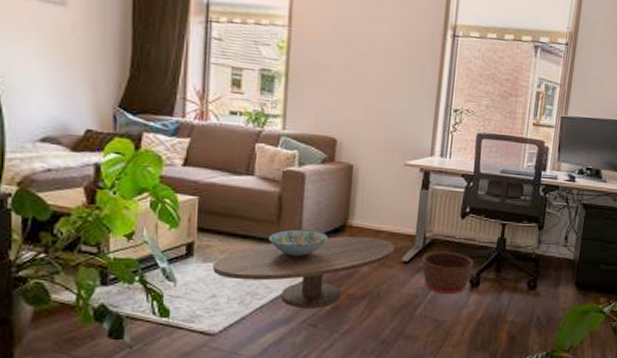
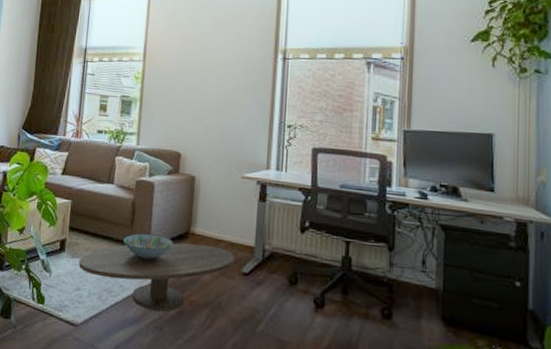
basket: present [421,250,474,294] -> none [261,265,317,314]

